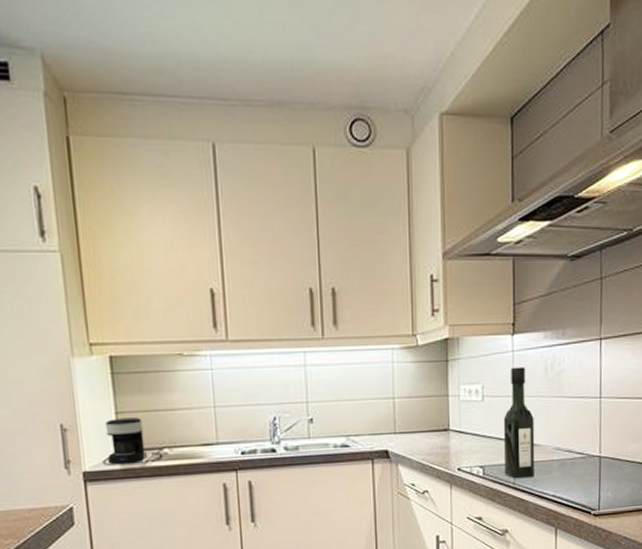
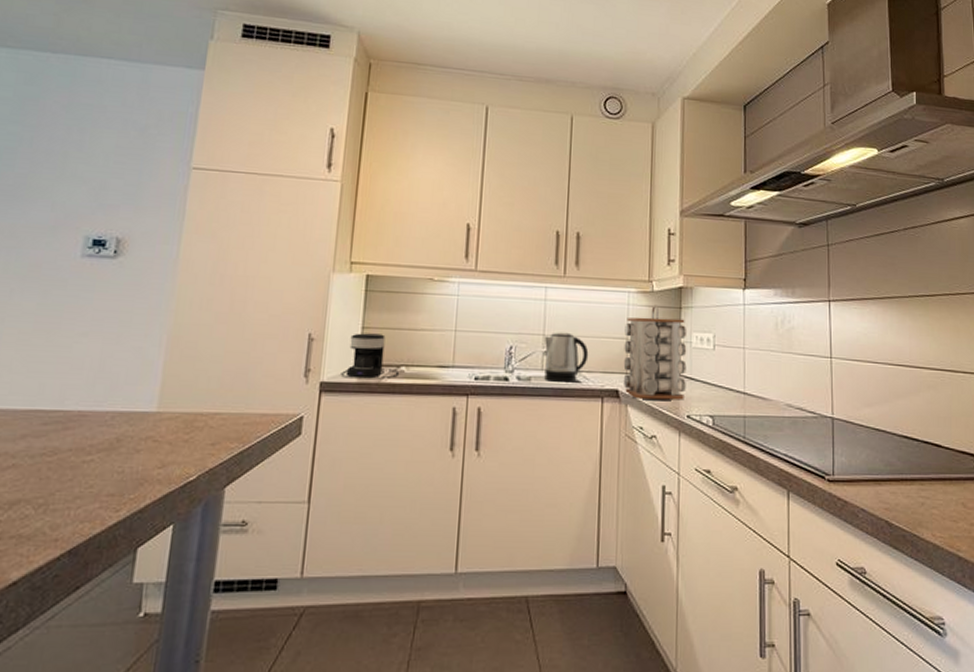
kettle: none [309,397,356,449] -> present [544,332,589,382]
spice rack: none [390,360,456,458] -> present [623,304,687,401]
bottle: present [503,366,535,479] -> none [734,319,766,433]

